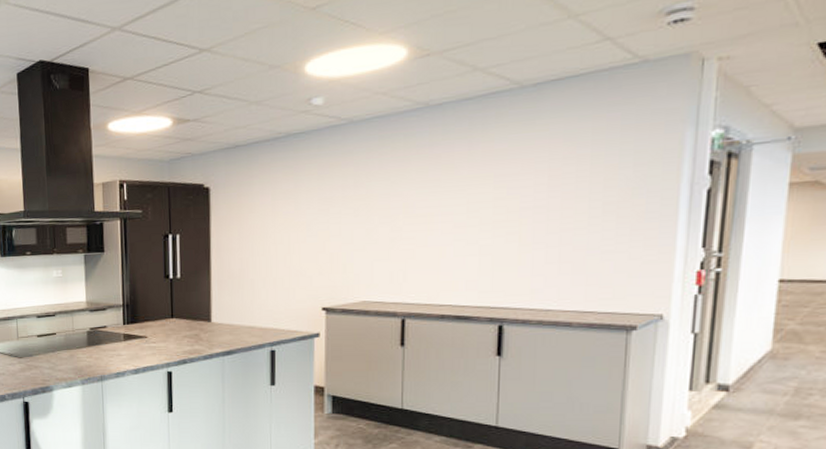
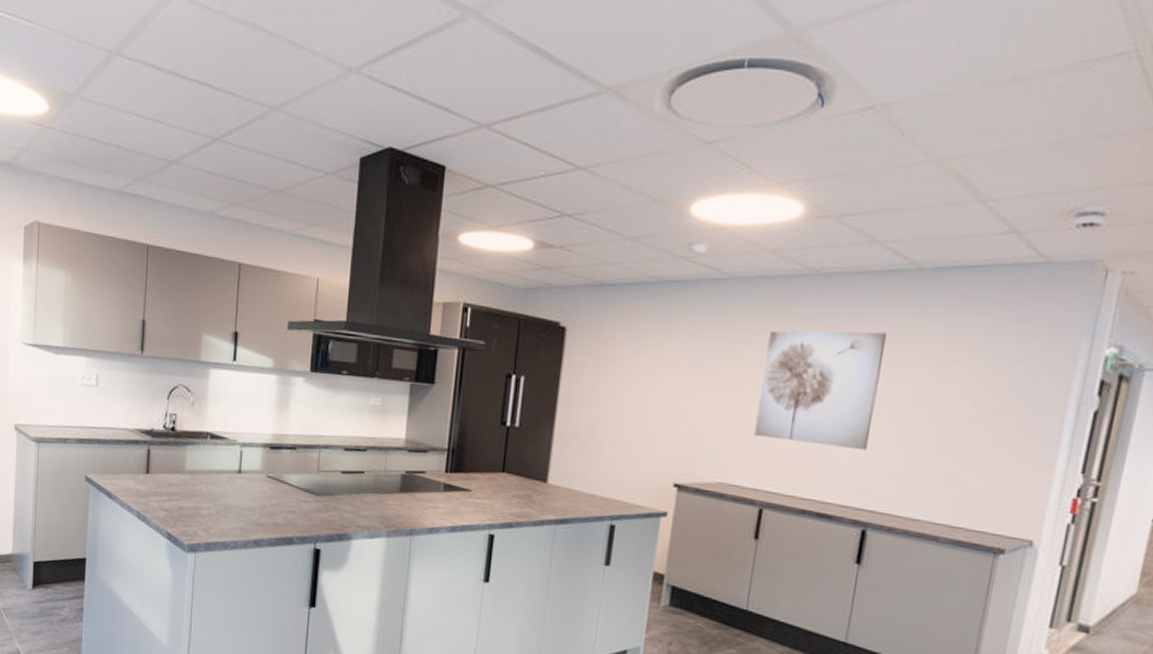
wall art: none [389,148,499,257] -> present [754,330,887,451]

